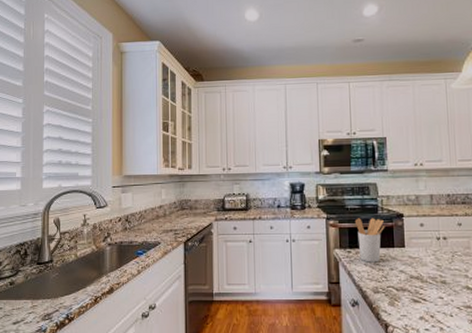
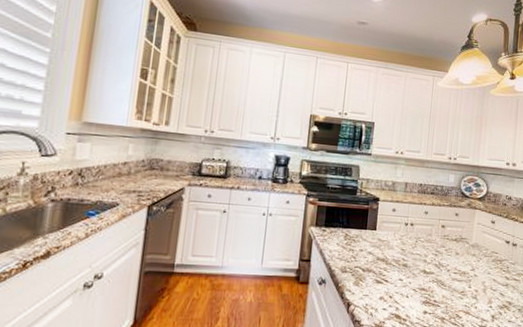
utensil holder: present [354,218,385,263] -> none [333,198,361,243]

